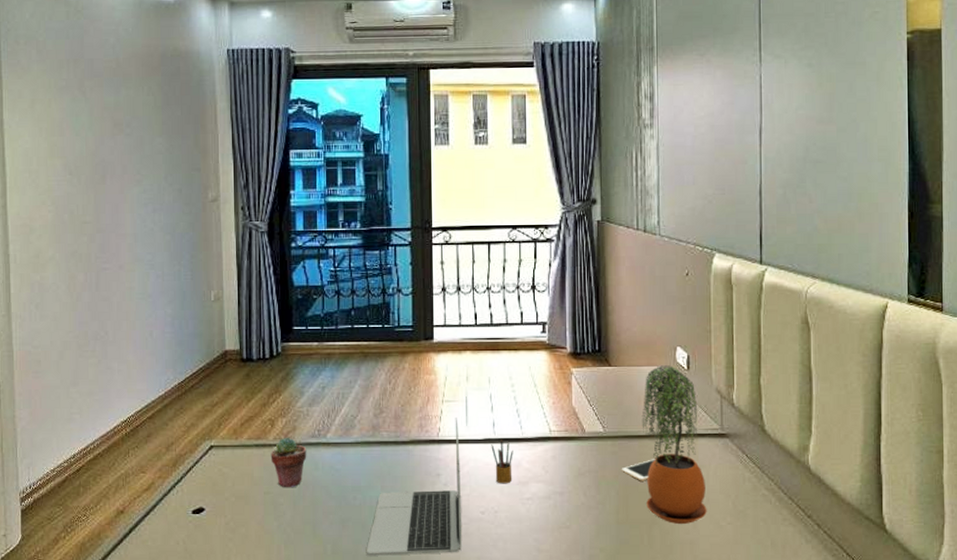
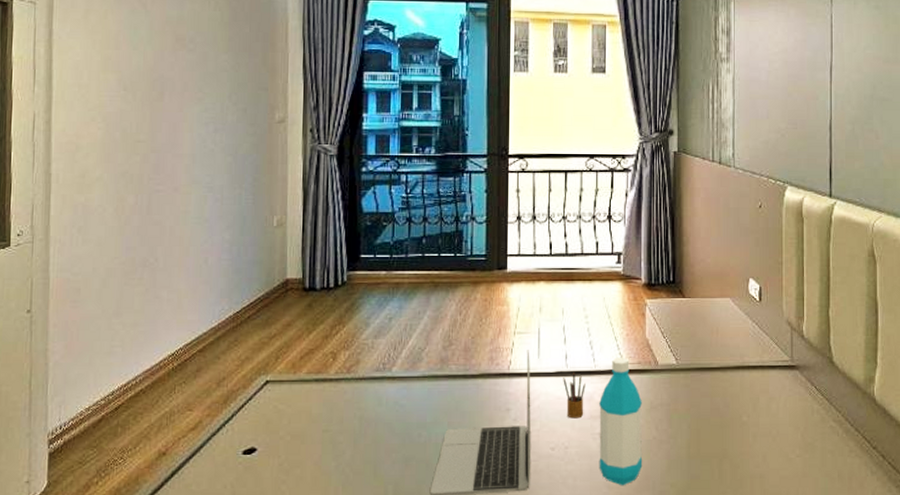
potted succulent: present [270,437,307,488] -> none [331,371,370,426]
water bottle: none [527,424,572,550] -> present [599,357,643,486]
cell phone: present [621,459,656,481] -> none [693,391,727,414]
potted plant: present [641,365,707,525] -> none [714,297,777,458]

